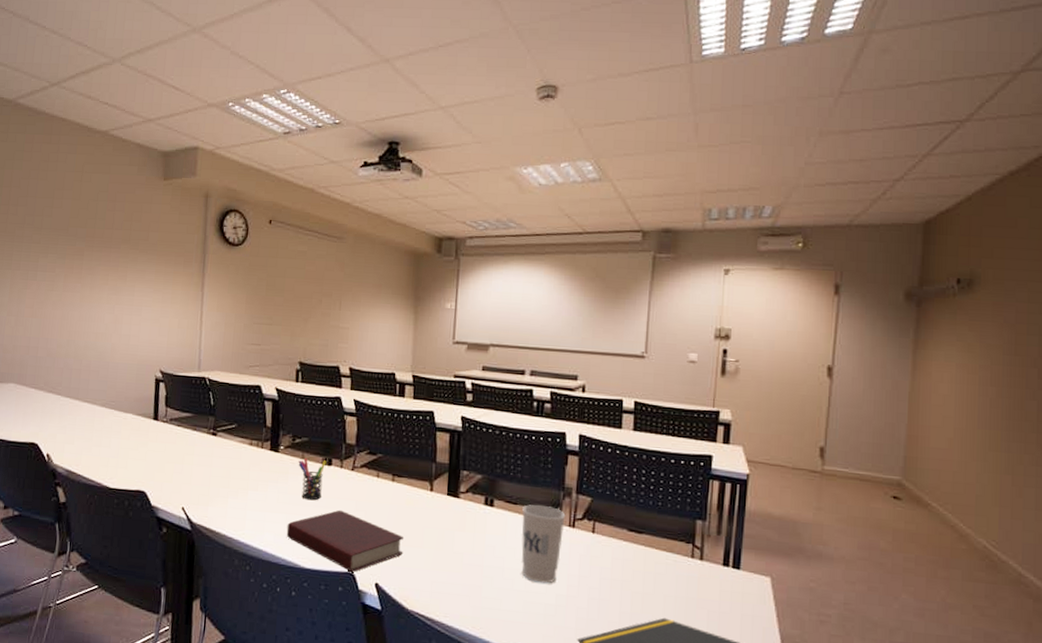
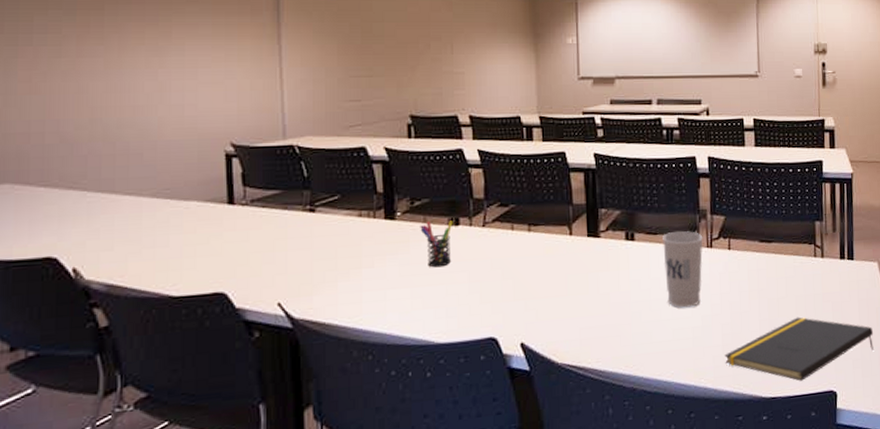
book: present [286,509,405,572] -> none [413,271,548,337]

